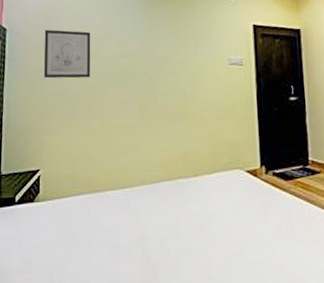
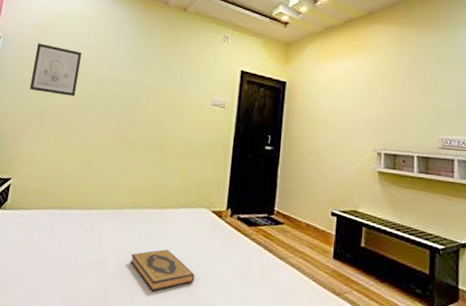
hardback book: none [171,217,240,262] -> present [130,249,195,292]

